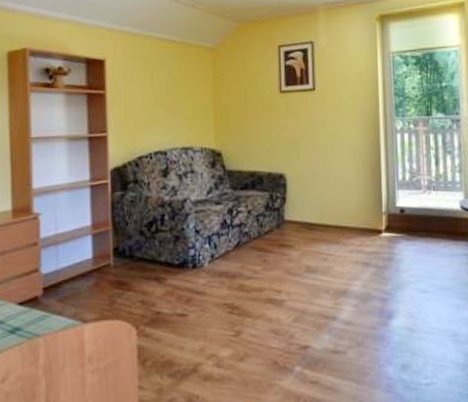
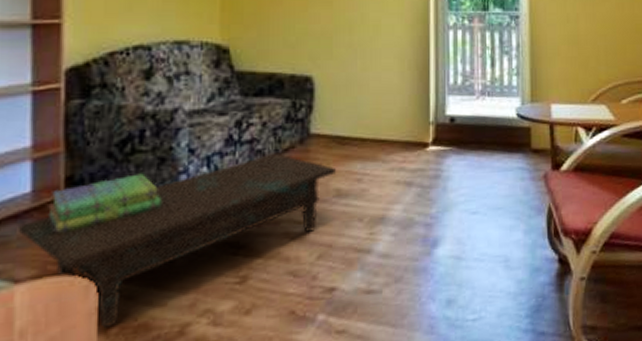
coffee table: none [86,235,306,362] -> present [19,153,336,329]
stack of books: none [103,247,178,290] -> present [48,173,161,235]

